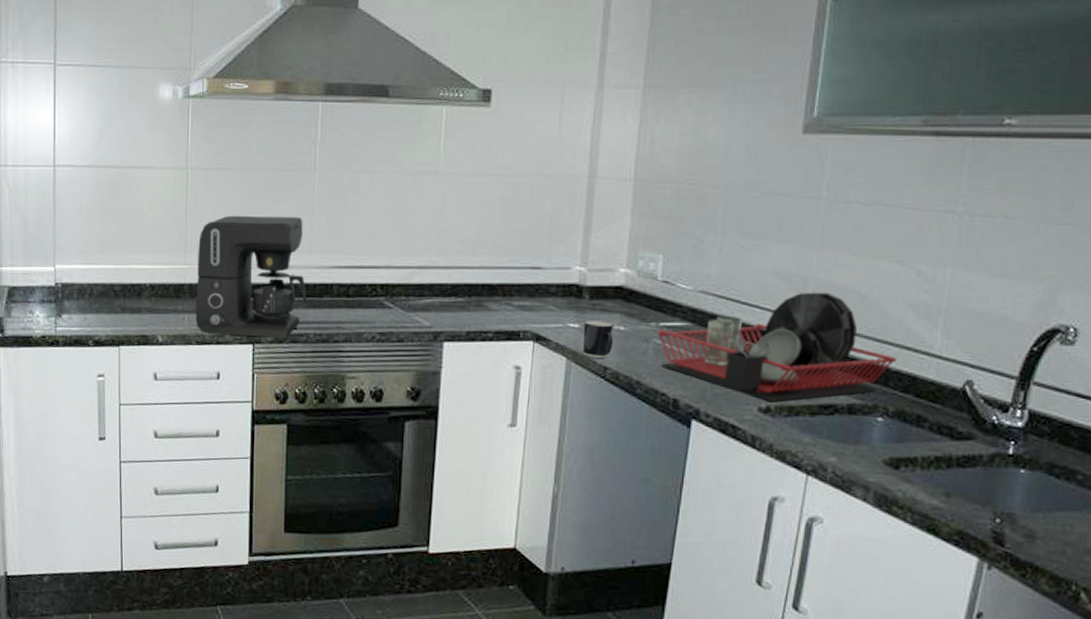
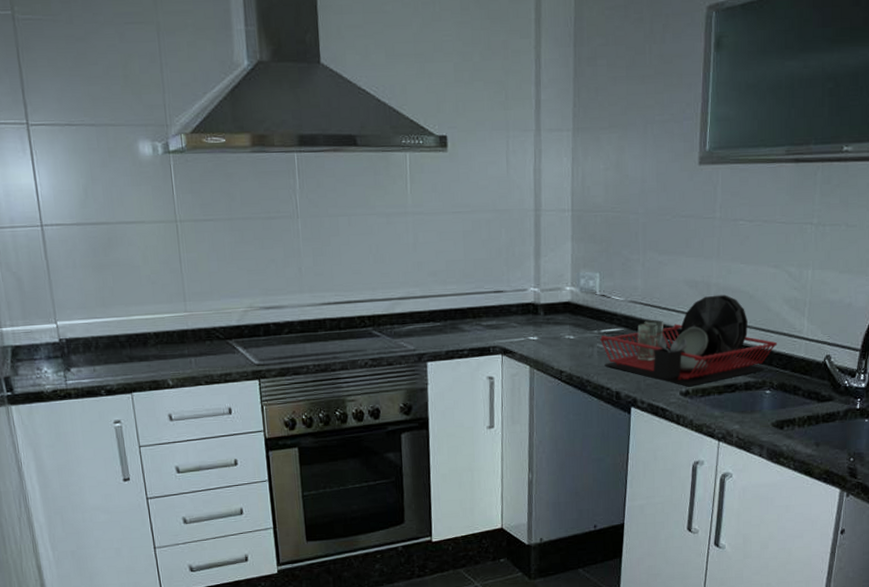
coffee maker: present [195,215,307,338] -> none [195,261,304,374]
mug: present [582,319,613,358] -> none [541,332,566,364]

